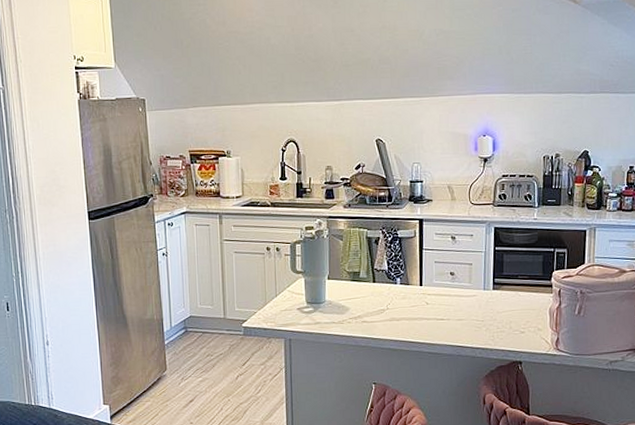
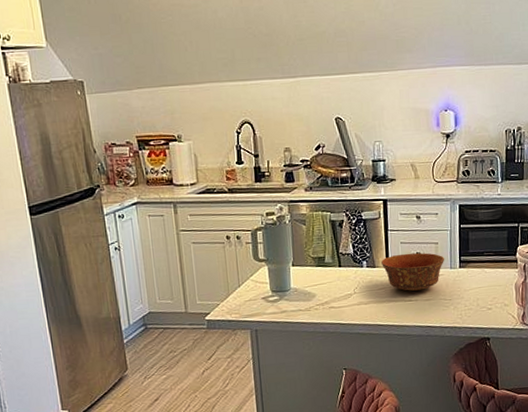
bowl: none [415,272,479,310] -> present [381,253,445,291]

